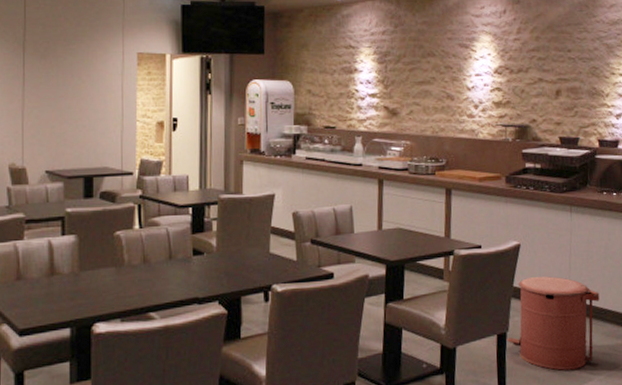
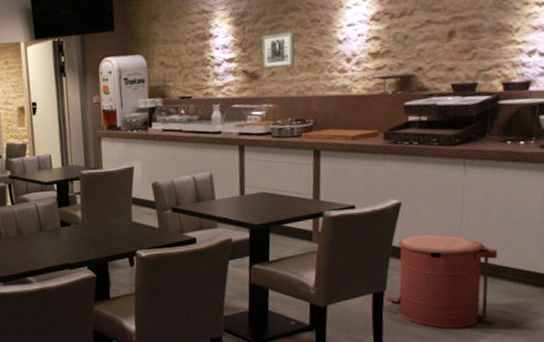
wall art: none [401,75,431,108] -> present [261,31,295,69]

